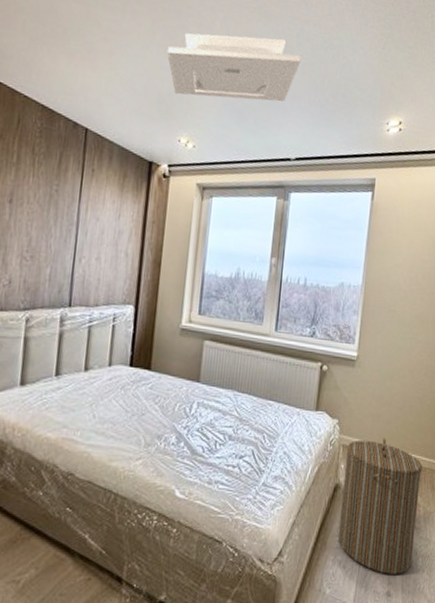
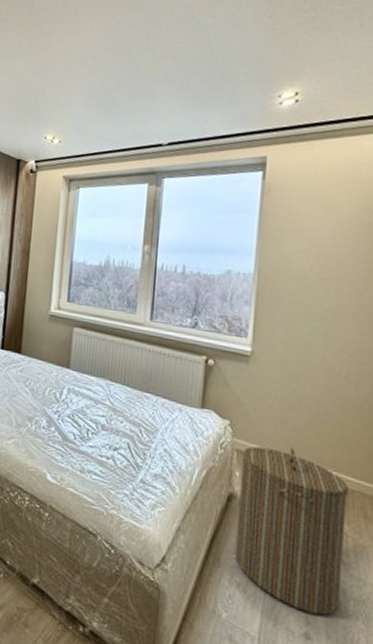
ceiling light: present [167,33,301,102] -> none [32,28,171,96]

